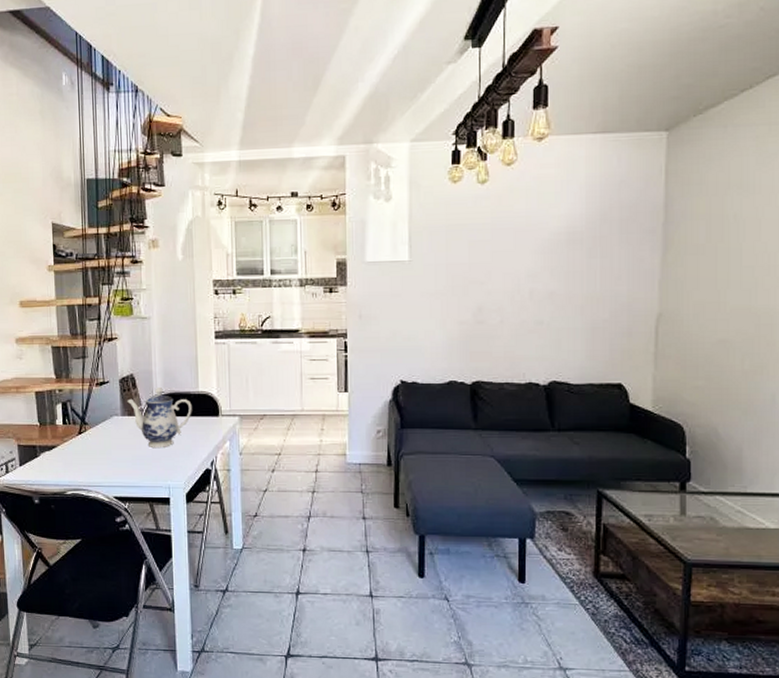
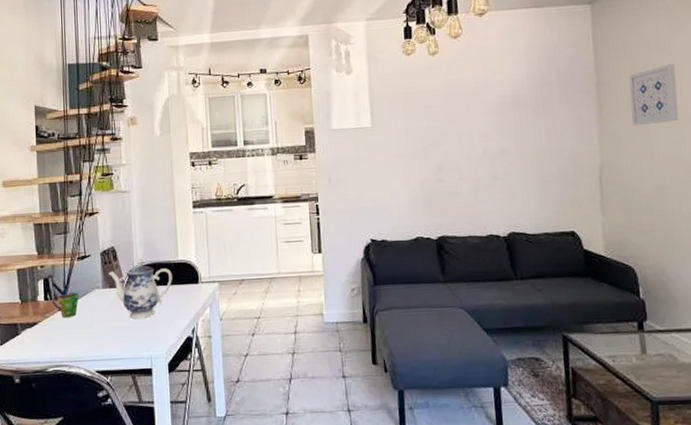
cup: none [71,418,97,444] -> present [53,292,79,318]
wall art: none [699,204,757,273] -> present [629,64,679,126]

